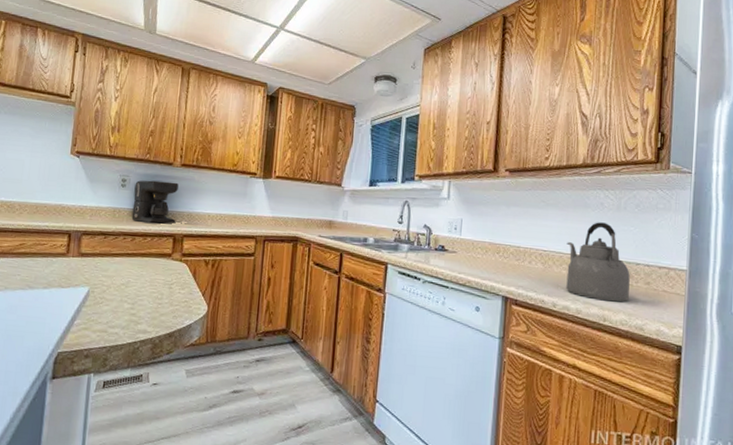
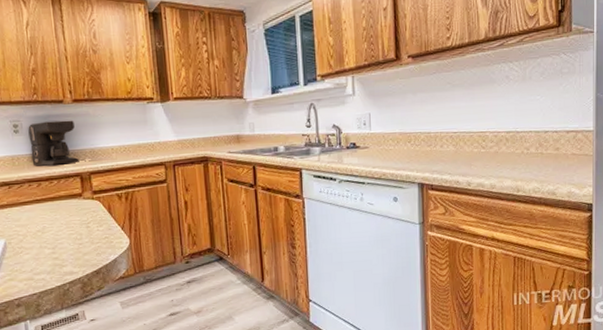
kettle: present [566,222,630,302] -> none [475,95,541,173]

